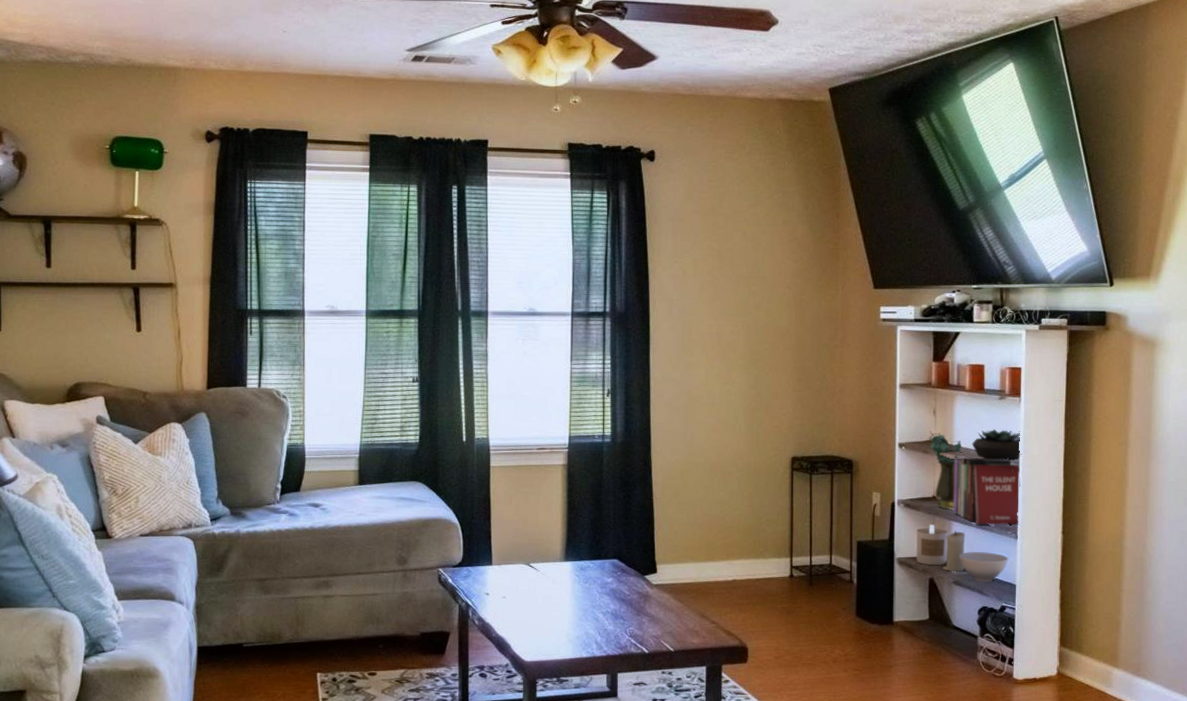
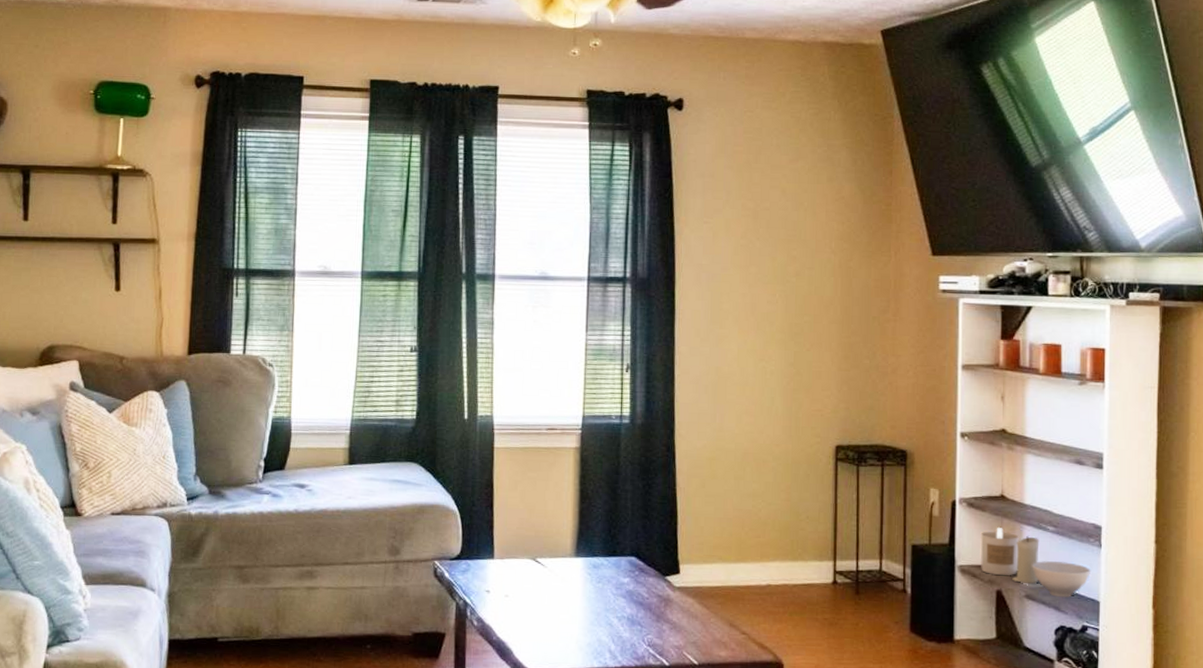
vase: present [929,431,962,509] -> none [996,419,1035,511]
books: present [954,457,1020,526] -> none [1025,450,1105,531]
succulent plant: present [972,429,1022,460] -> none [1047,418,1106,455]

